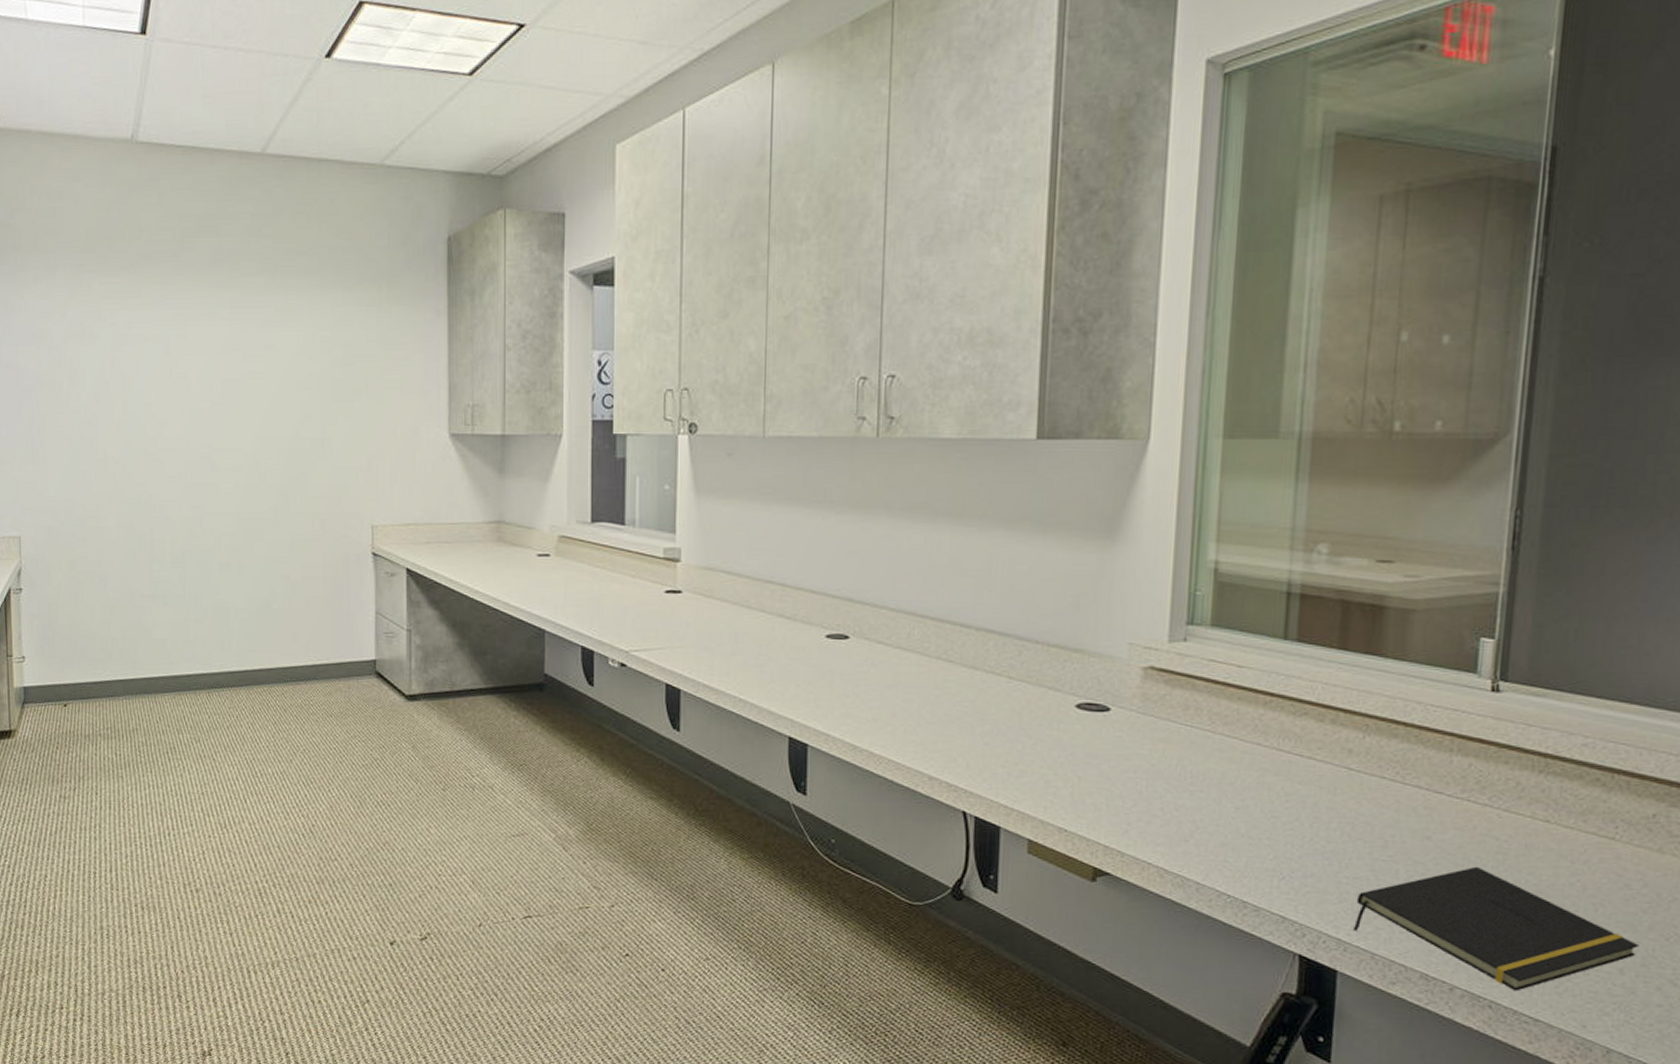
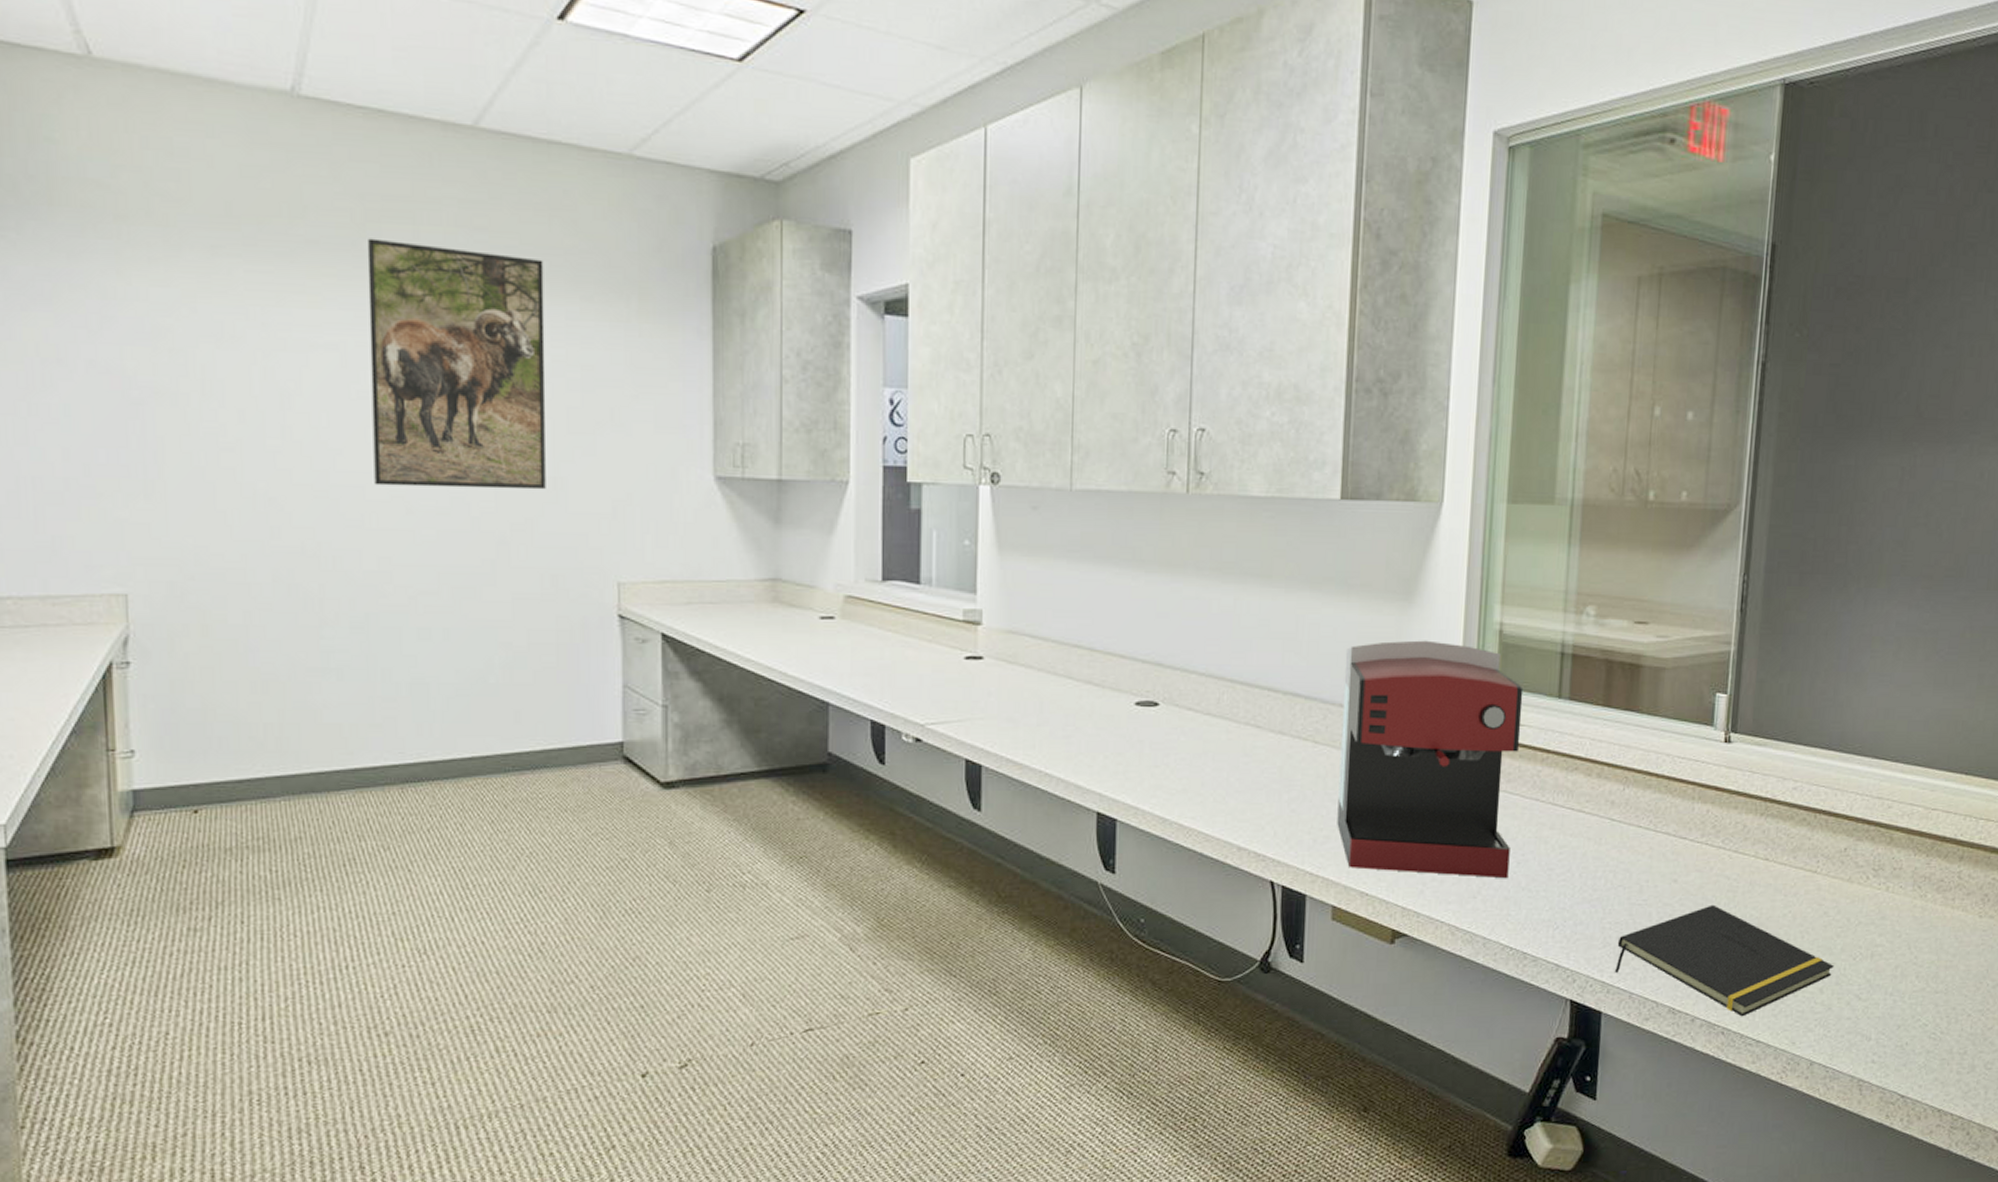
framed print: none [184,250,316,449] -> present [366,238,546,490]
coffee maker: none [1033,578,1243,824] -> present [1337,640,1523,879]

